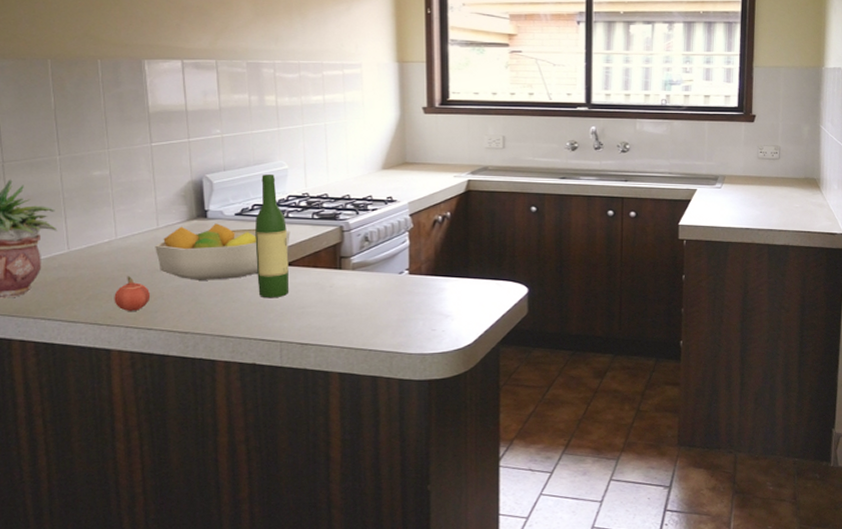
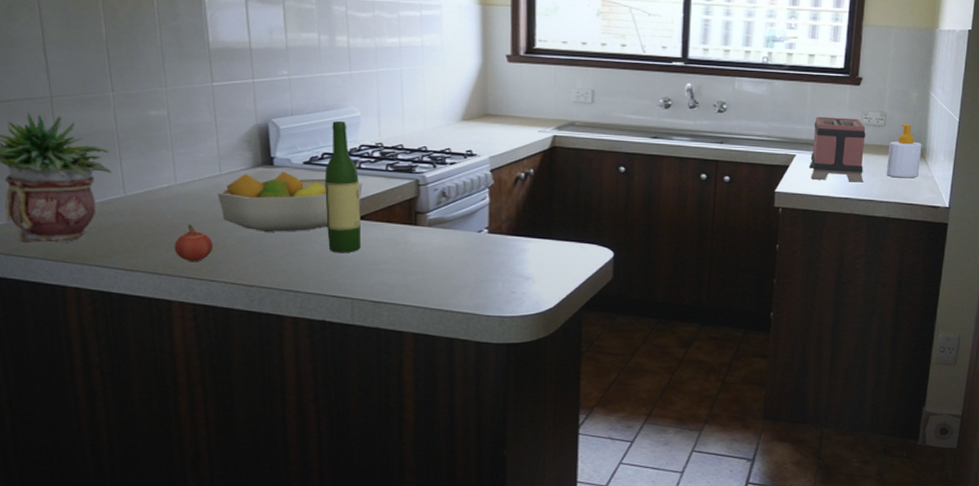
toaster: none [710,152,763,213] -> present [809,116,866,183]
soap bottle: none [783,157,816,207] -> present [886,124,922,178]

